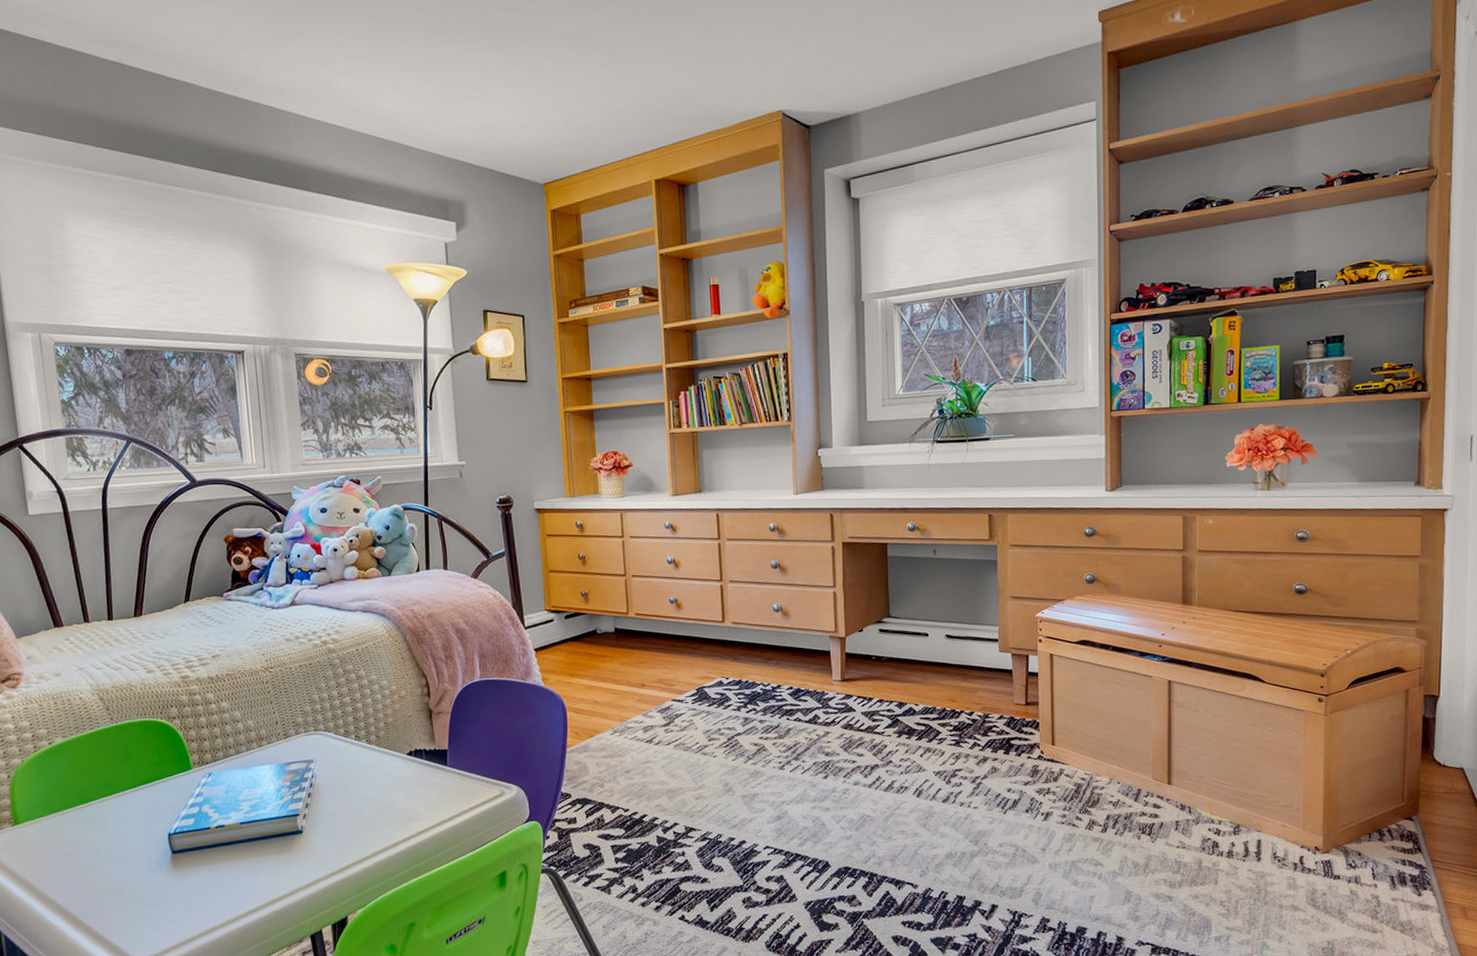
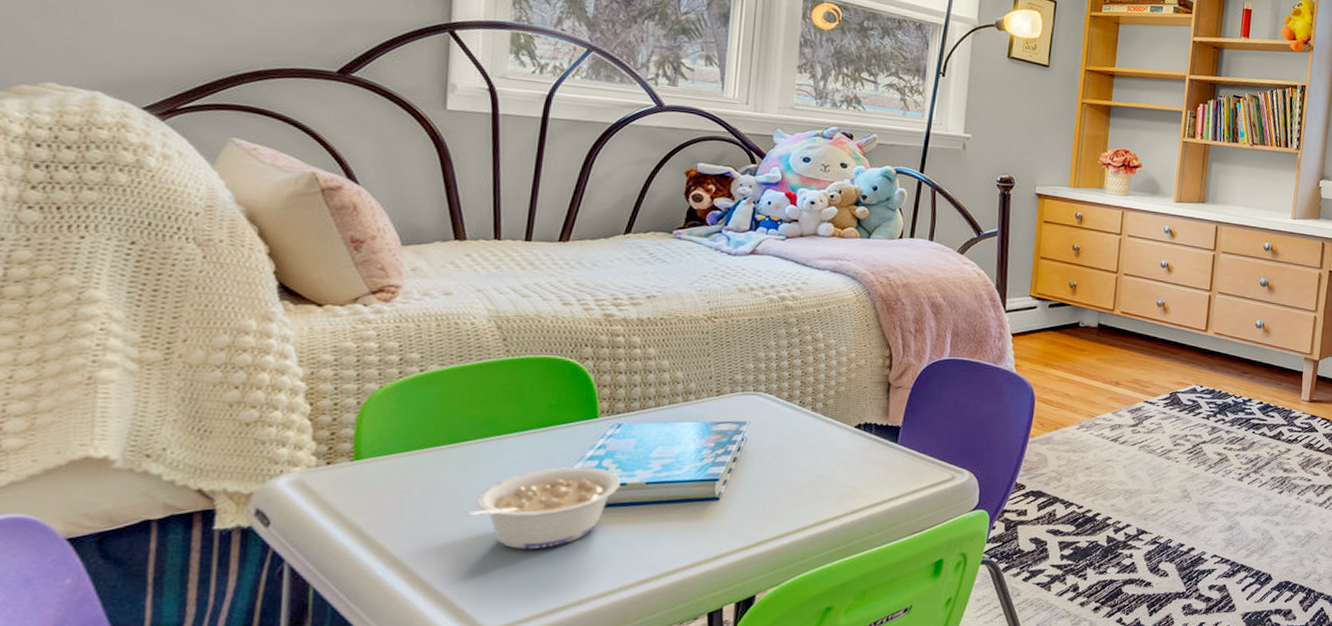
legume: none [102,813,220,890] -> present [463,466,621,550]

